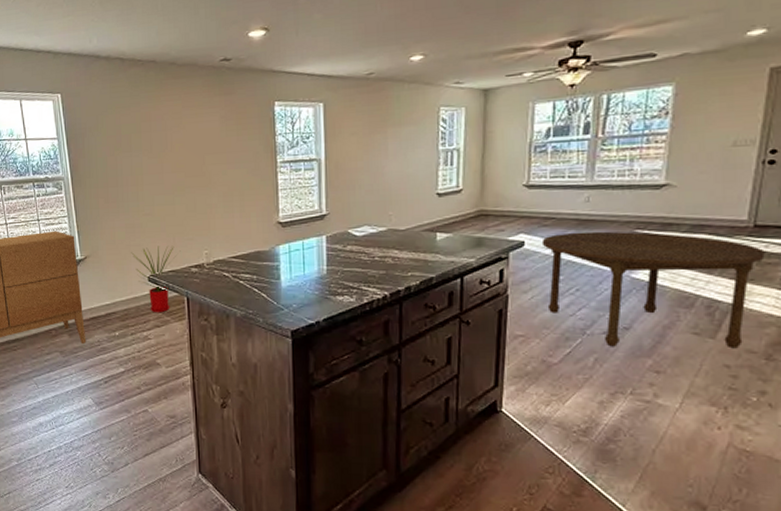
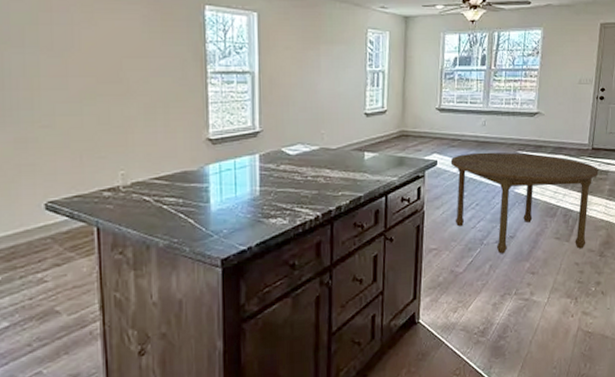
house plant: present [131,245,181,313] -> none [22,165,90,249]

